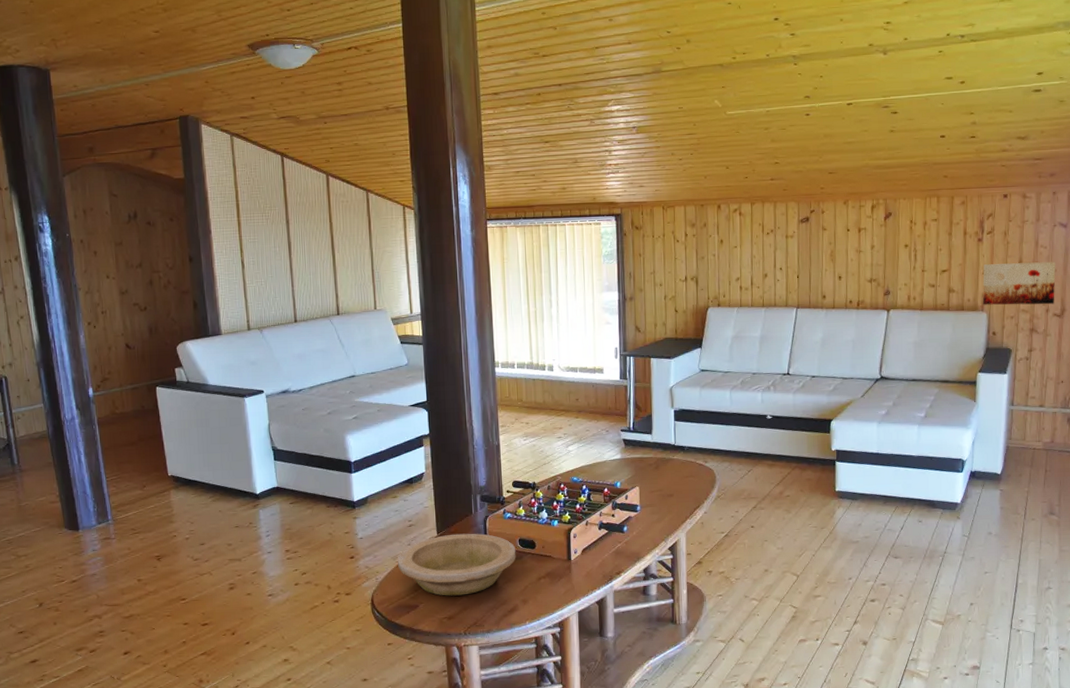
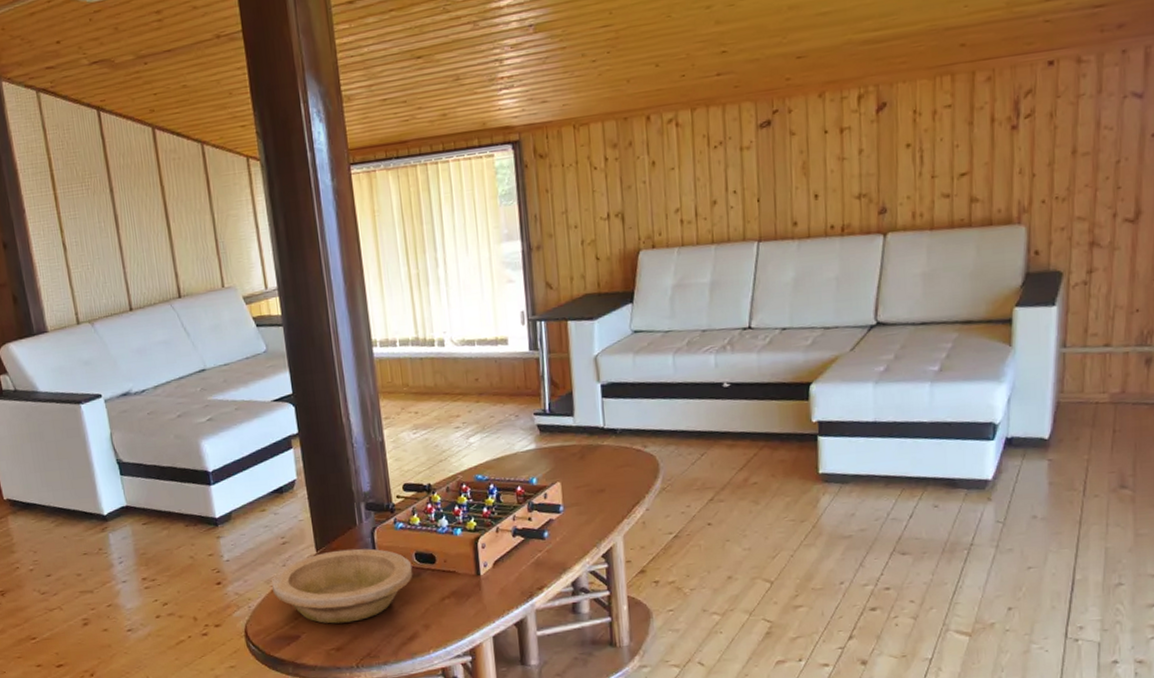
wall art: present [982,261,1056,305] -> none [1019,147,1127,216]

